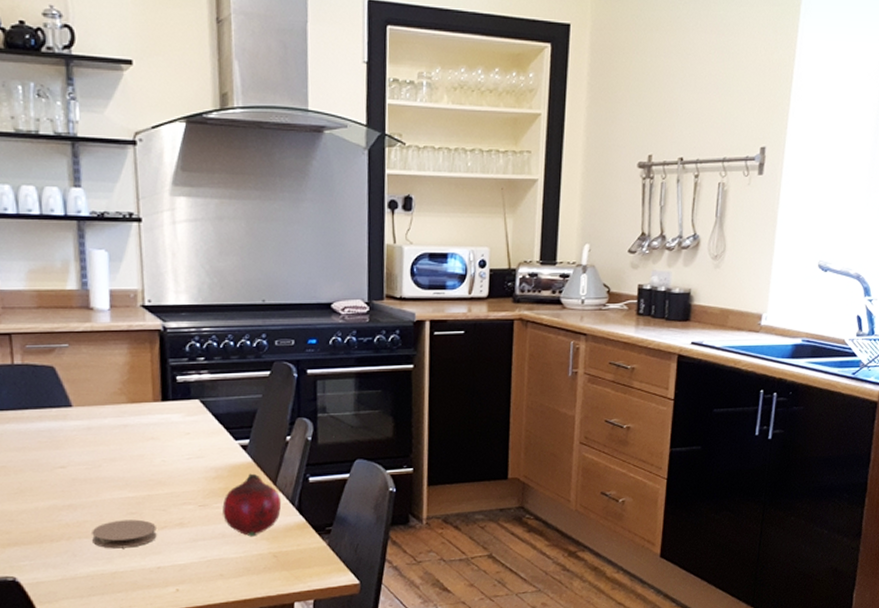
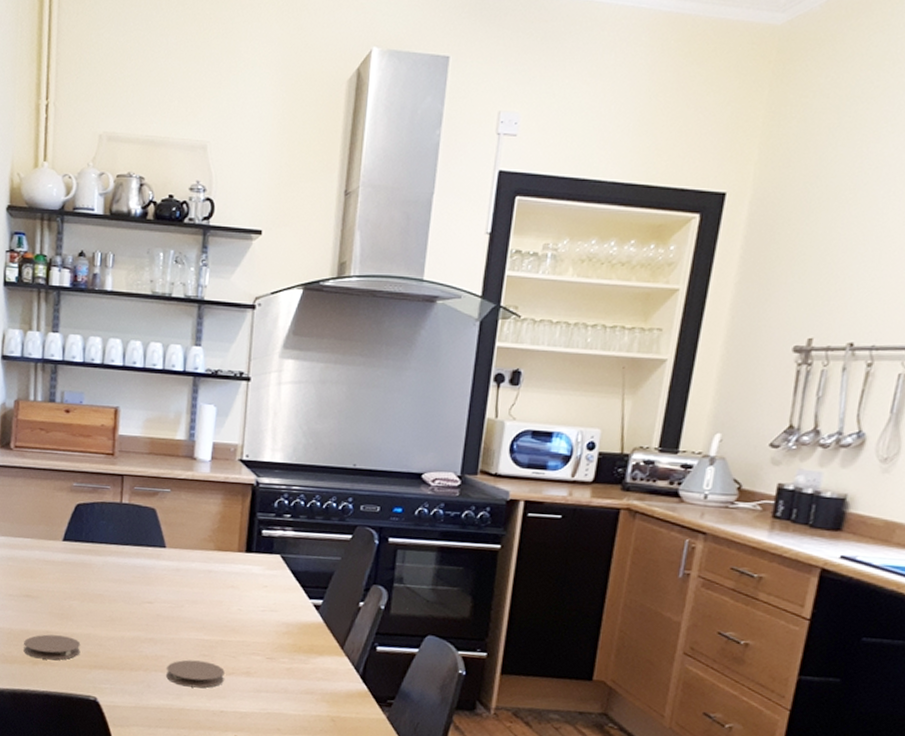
fruit: present [222,473,282,537] -> none [288,633,347,697]

